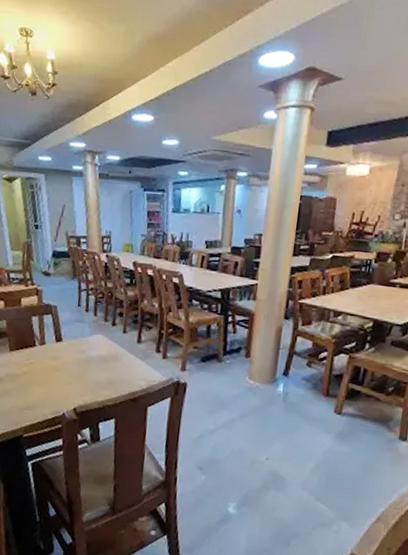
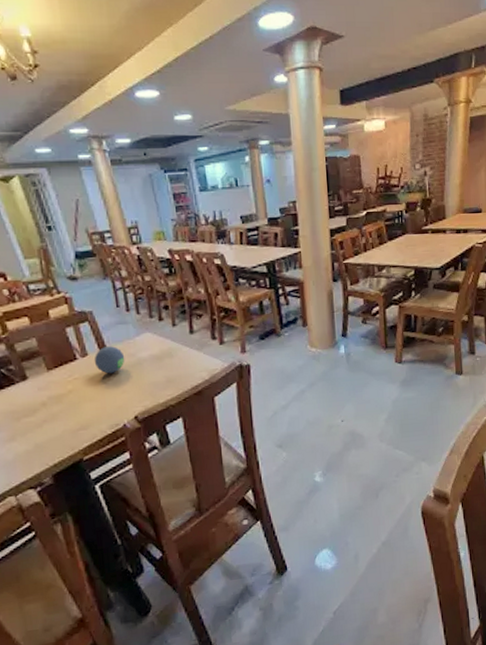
decorative ball: none [49,339,76,365] -> present [94,346,125,374]

